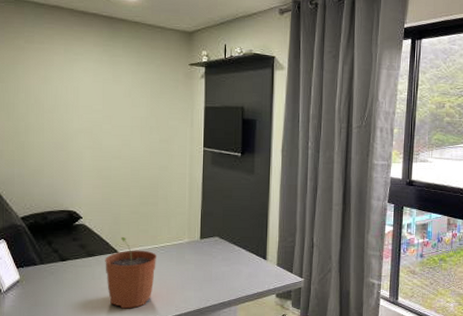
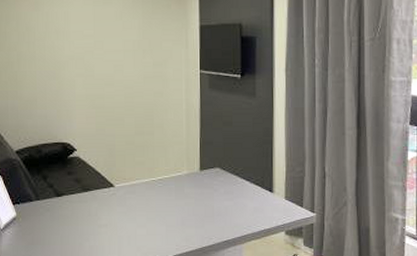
plant pot: present [105,237,156,309] -> none [101,170,154,248]

